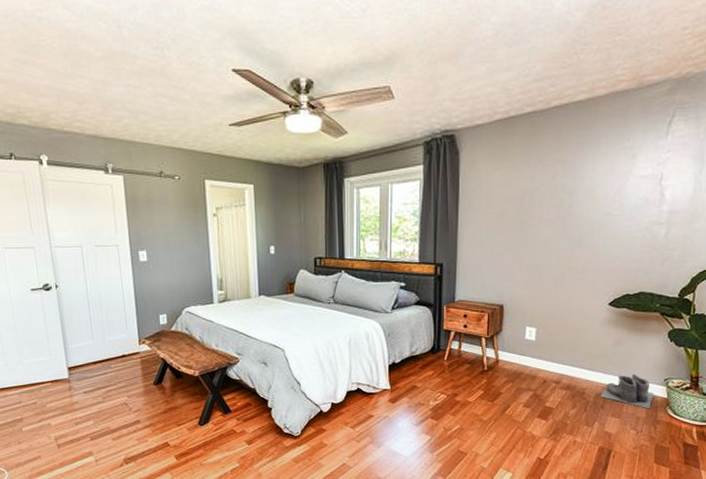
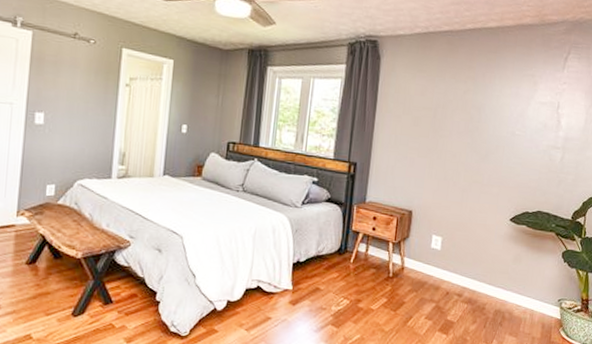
boots: present [600,374,654,409] -> none [499,292,549,329]

